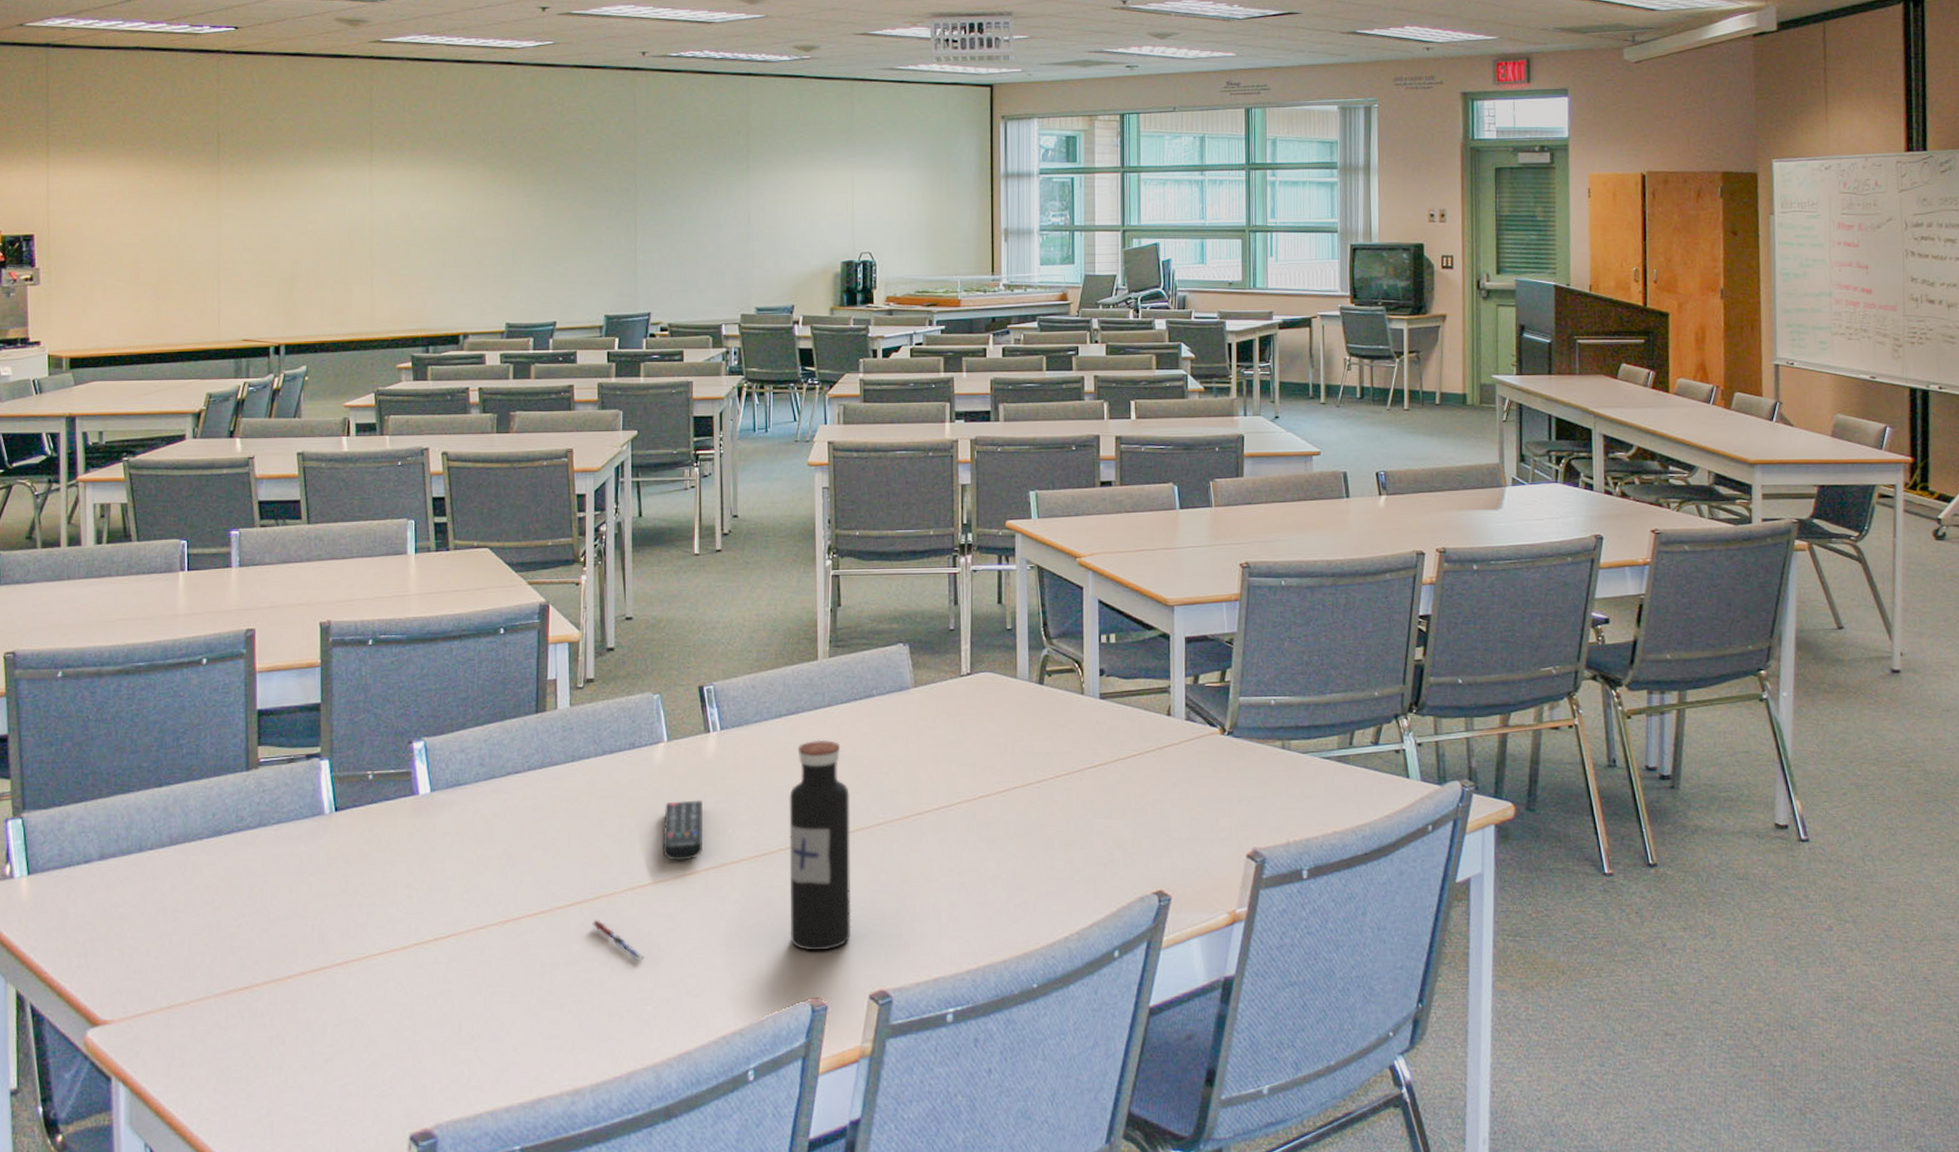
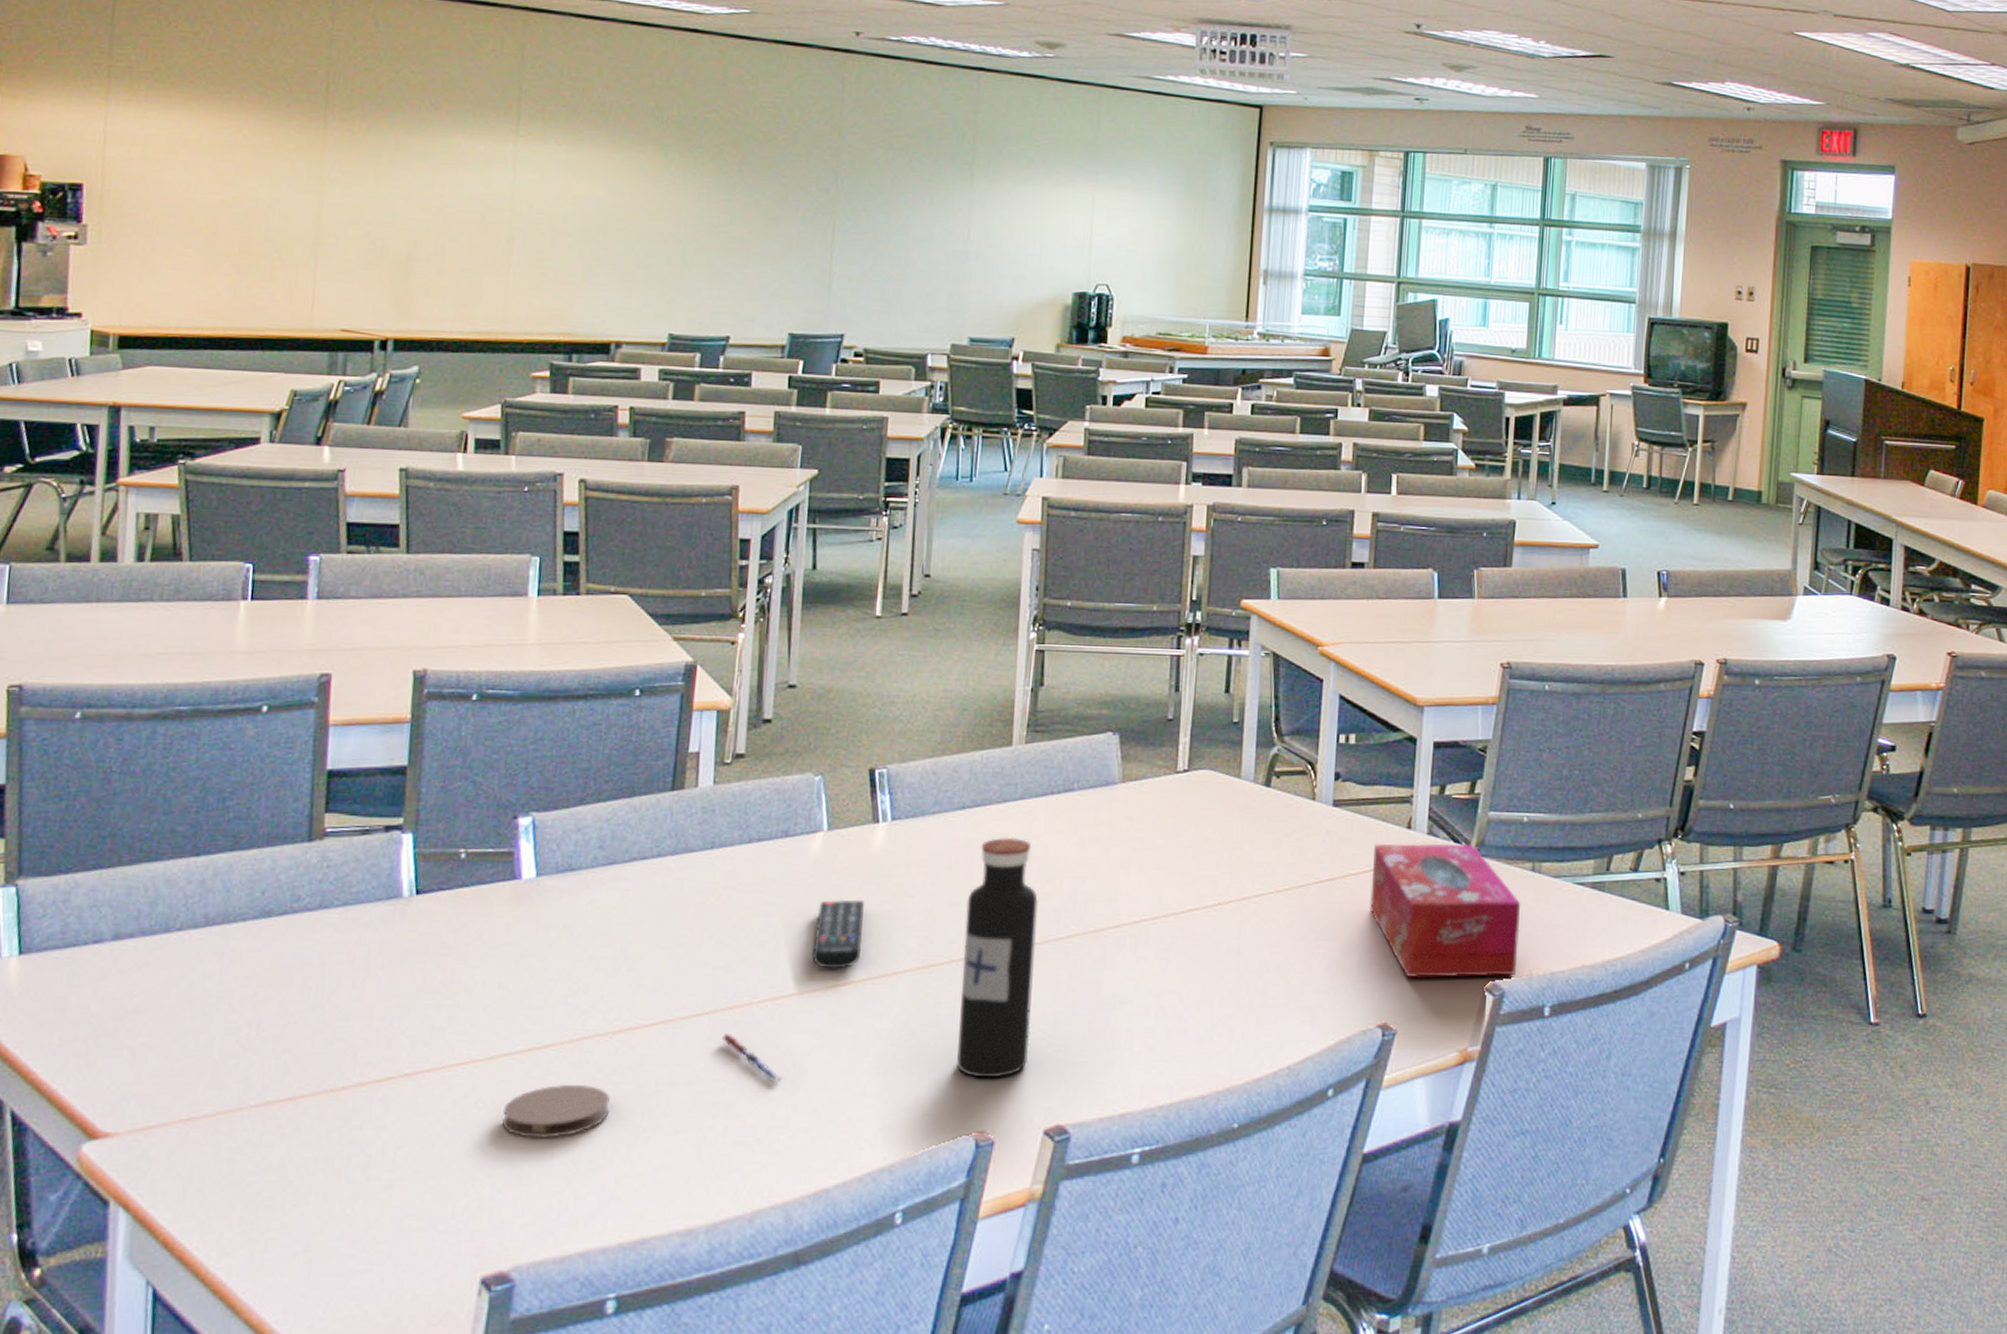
coaster: none [417,967,505,1015] -> present [502,1084,610,1138]
tissue box: none [1139,727,1275,849] -> present [1370,843,1521,978]

